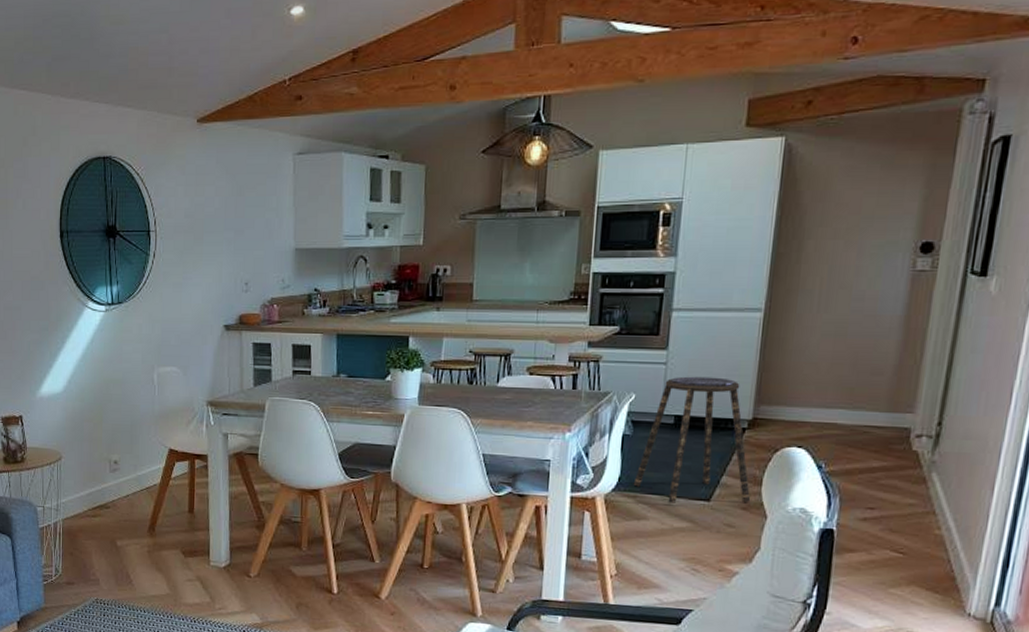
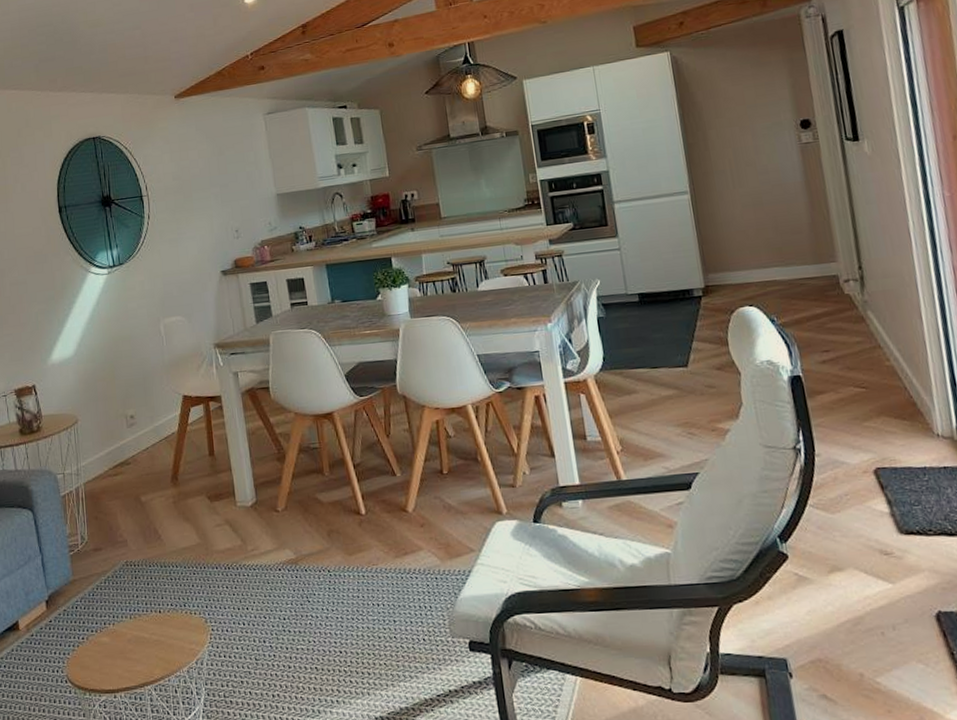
stool: present [633,376,751,503] -> none [617,254,723,374]

